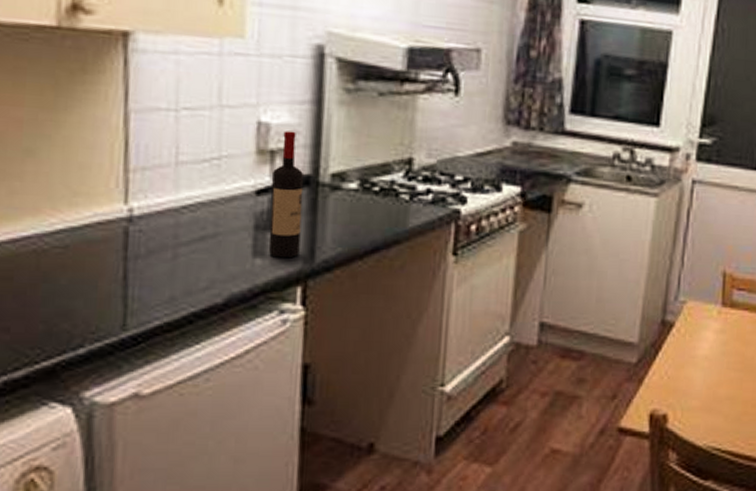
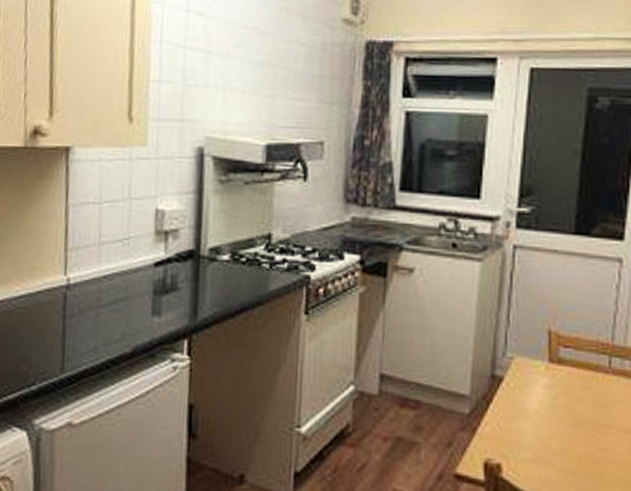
wine bottle: present [268,130,304,258] -> none [163,215,189,317]

